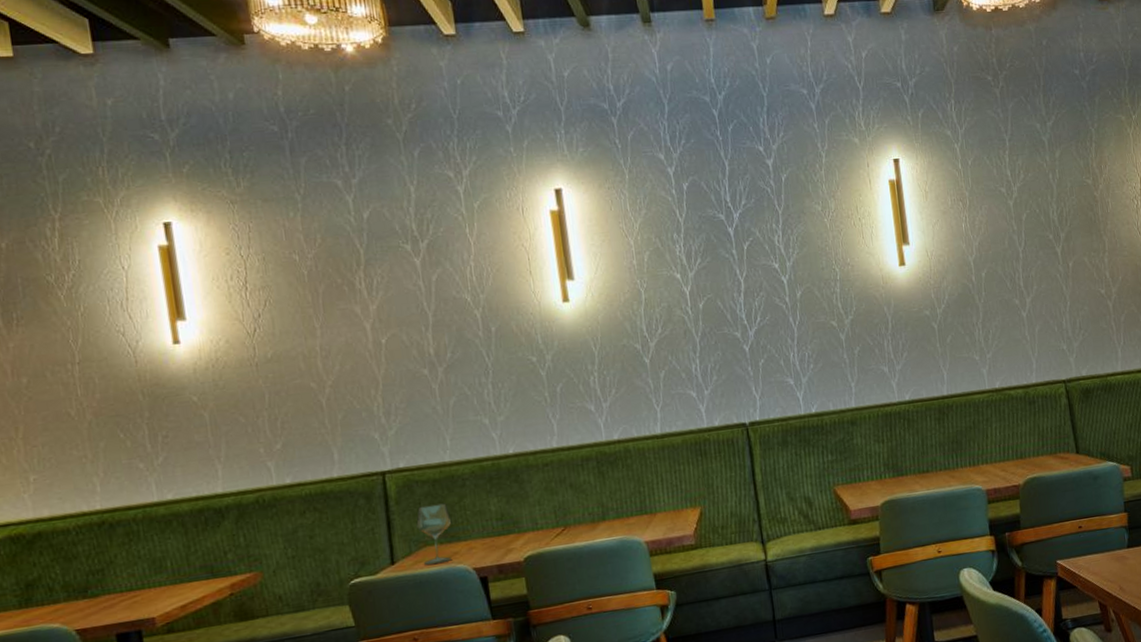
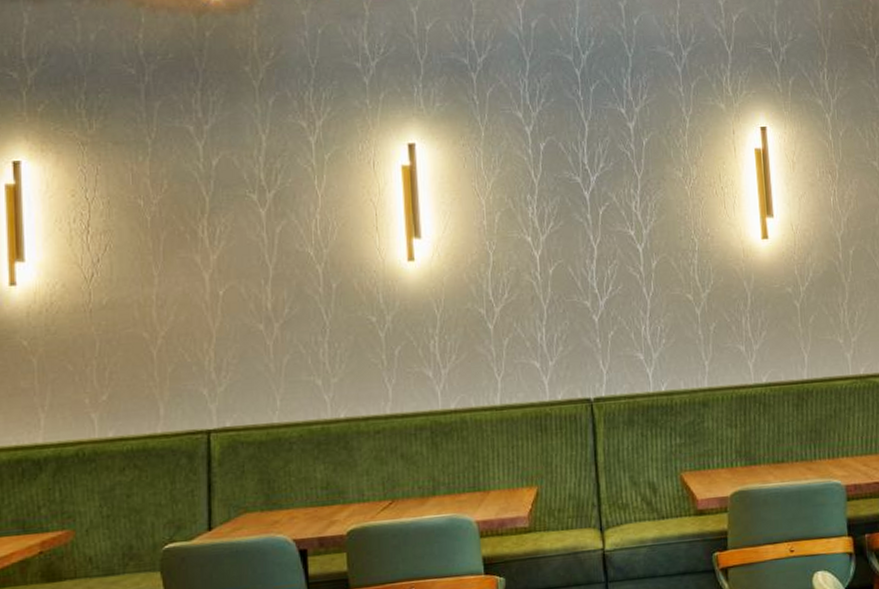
wine glass: present [416,503,452,565] -> none [238,467,275,533]

